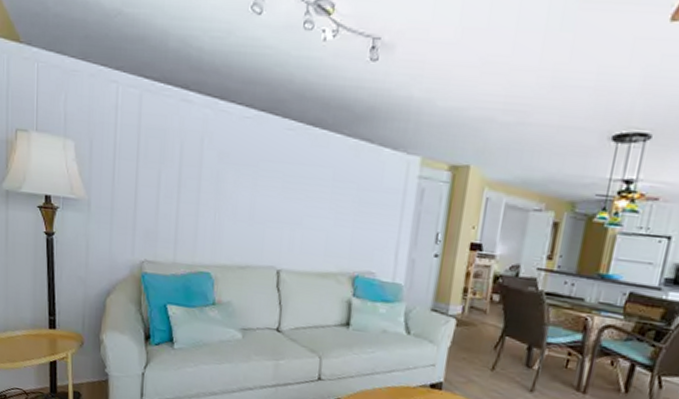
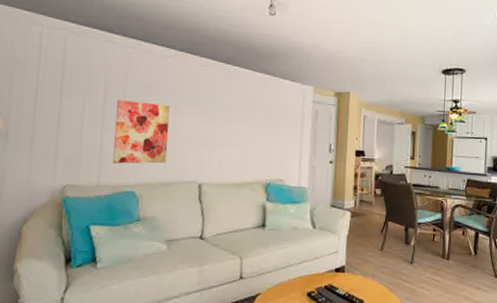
wall art: none [188,169,249,244] -> present [113,100,171,164]

